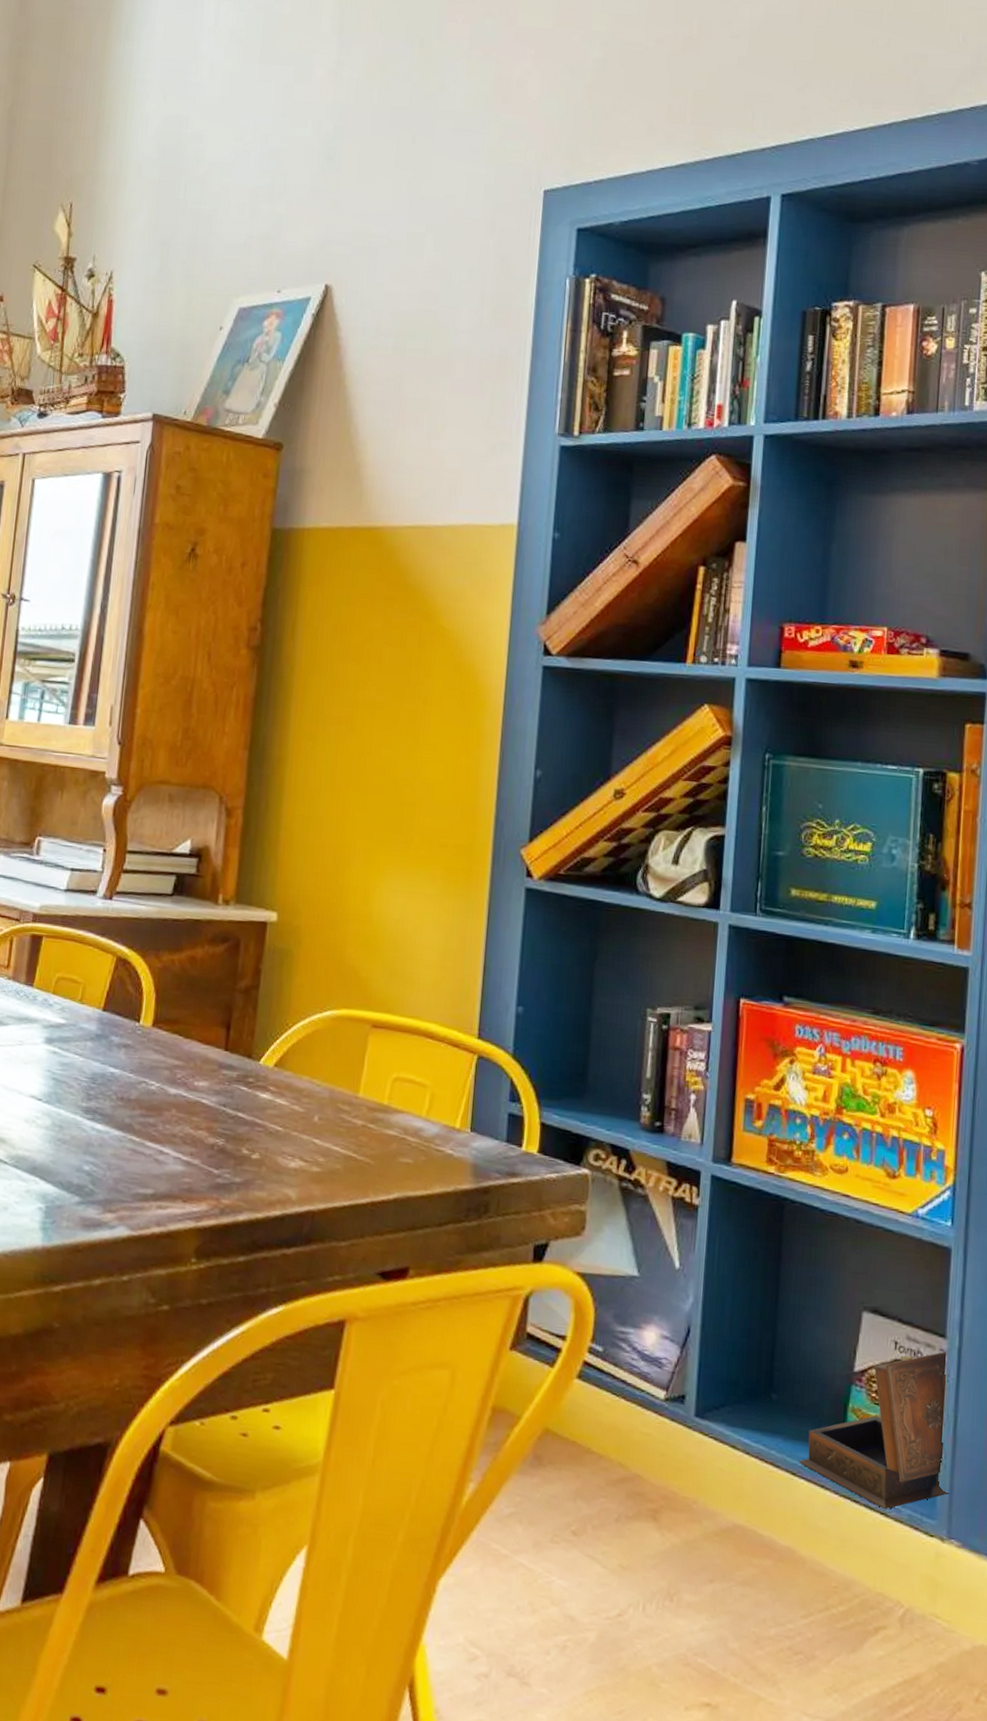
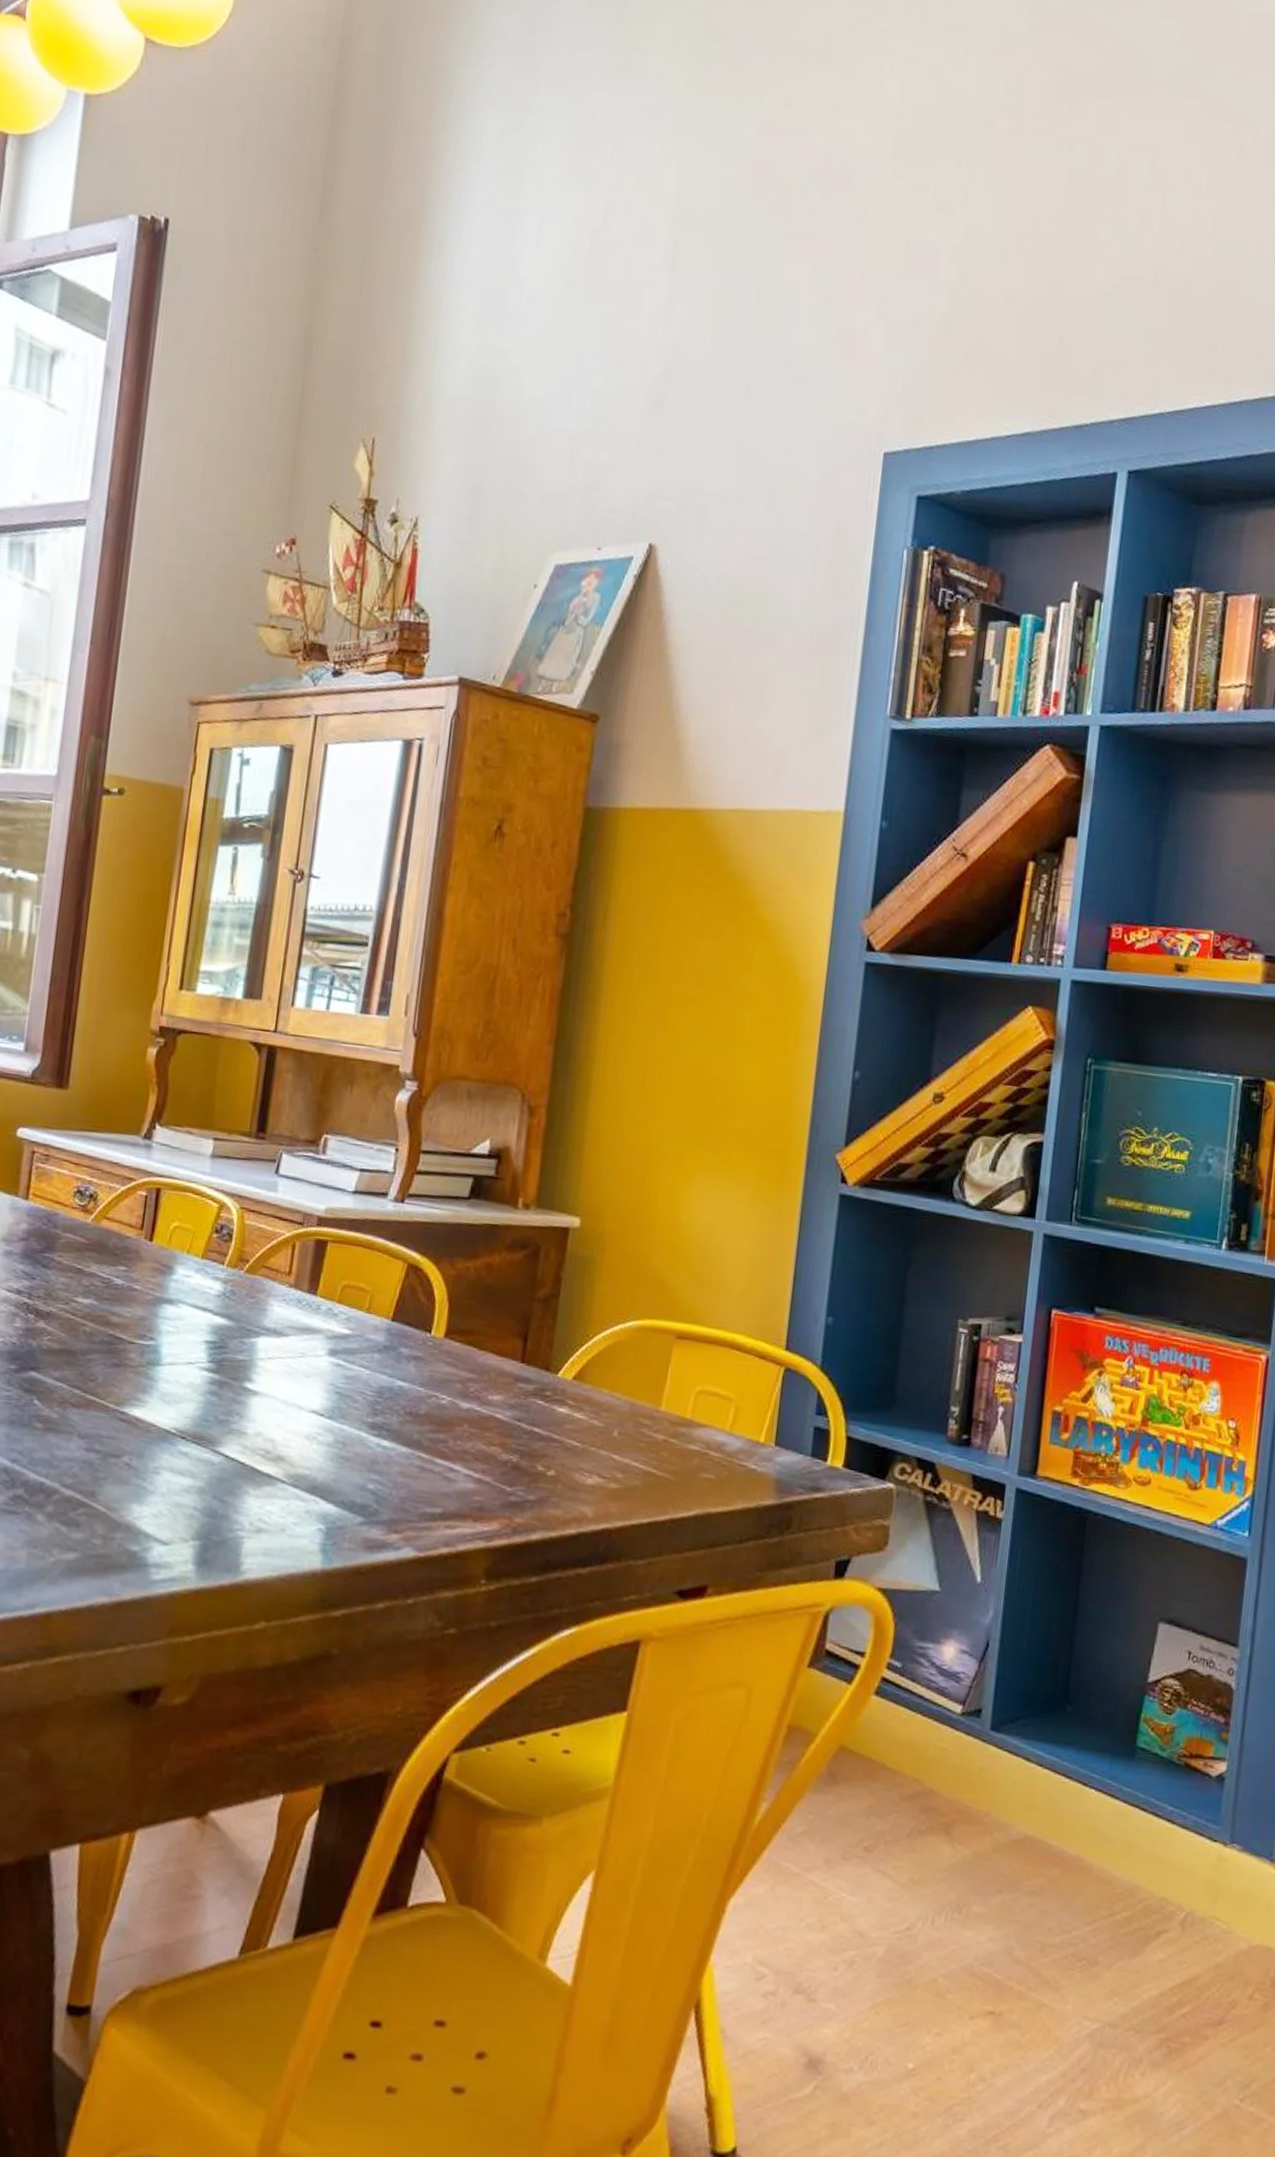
decorative box: present [799,1351,950,1510] -> none [1090,1660,1240,1817]

